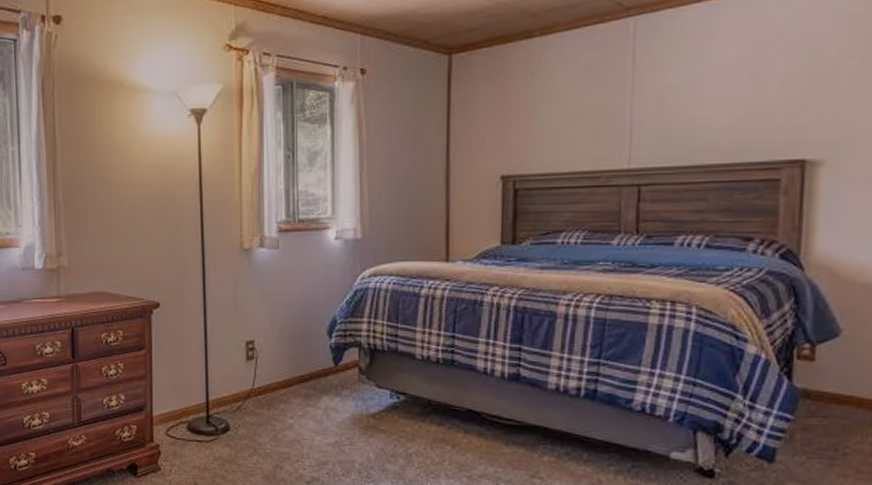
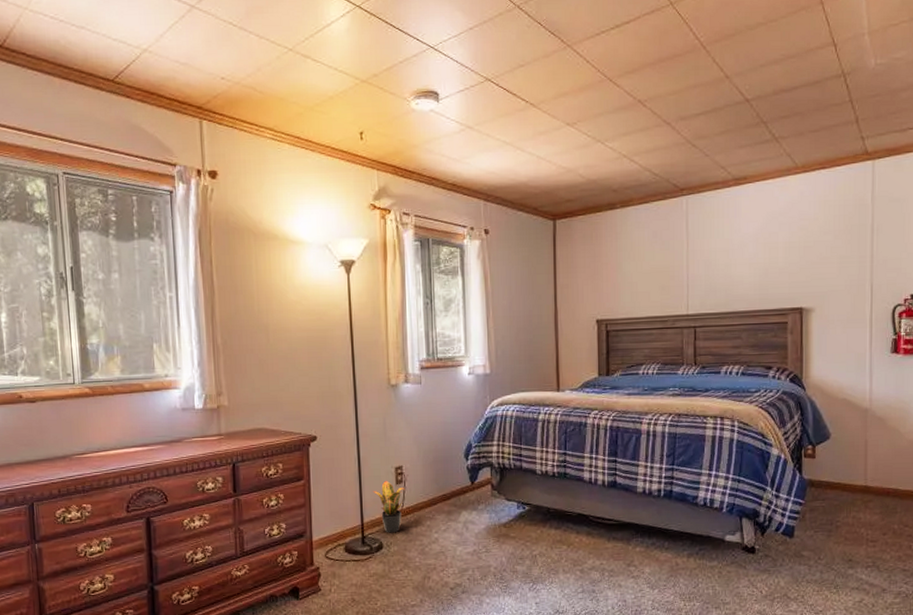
potted plant: none [220,355,257,415] -> present [373,480,406,533]

